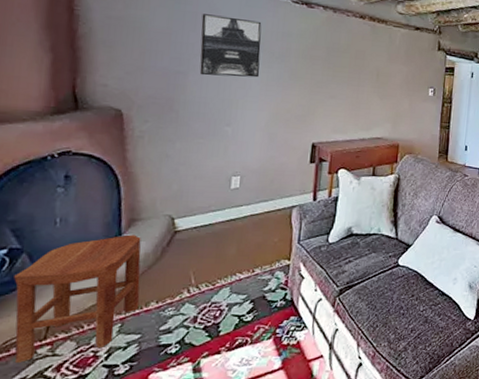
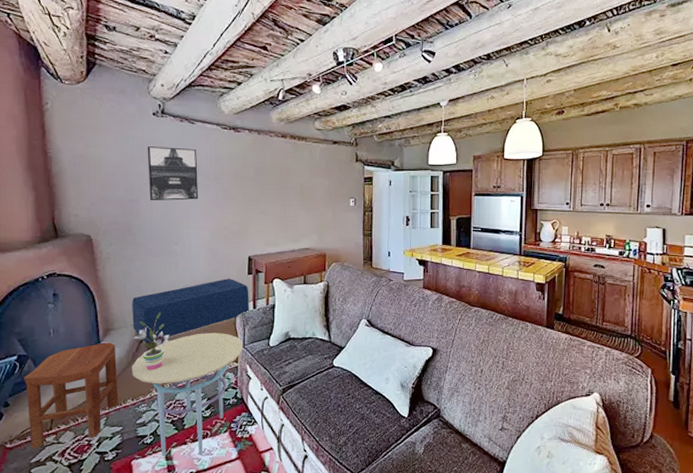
side table: none [159,226,298,369] -> present [132,333,243,457]
bench: none [165,166,310,246] -> present [132,279,250,352]
potted plant: none [165,201,211,269] -> present [133,312,170,371]

